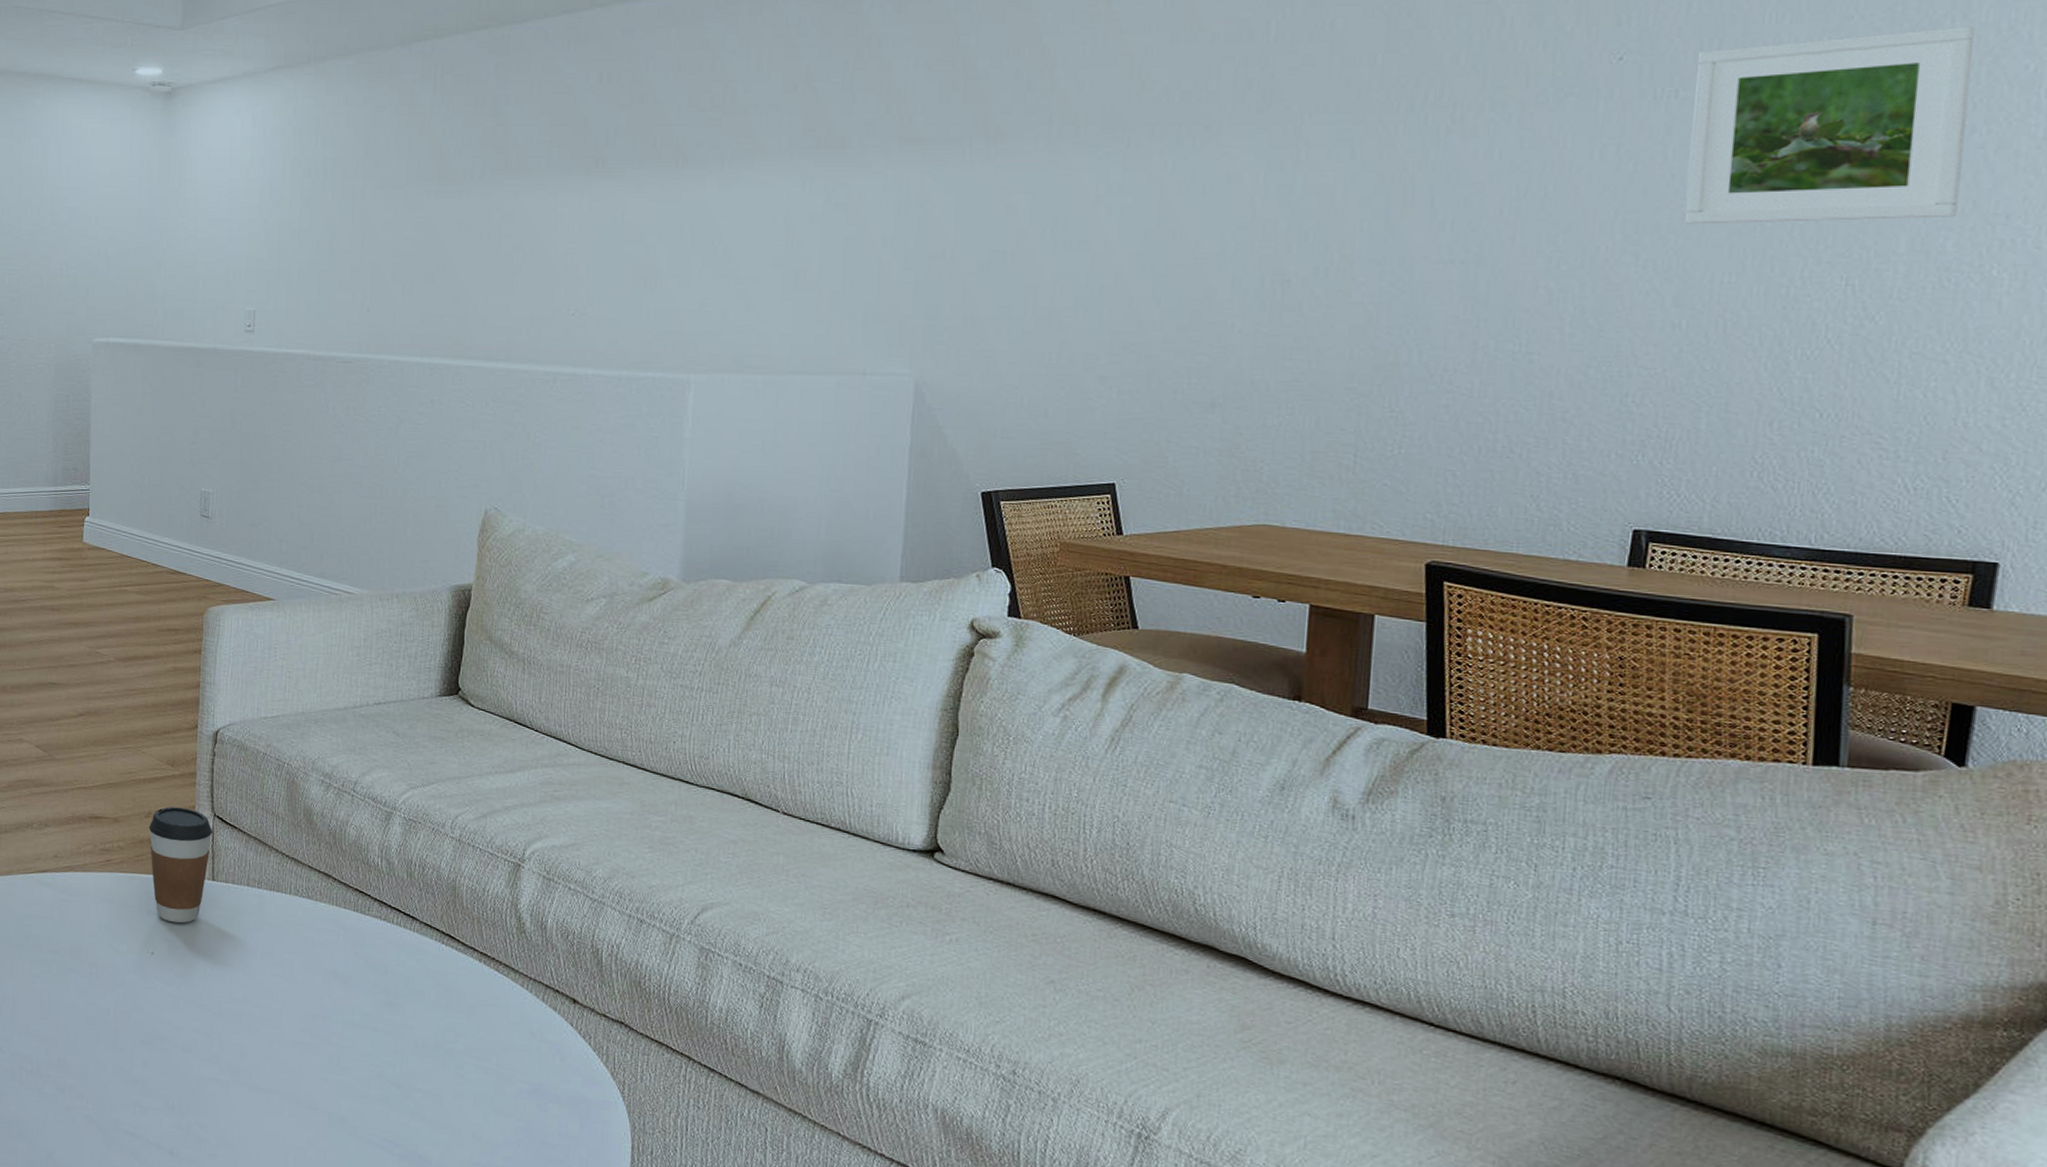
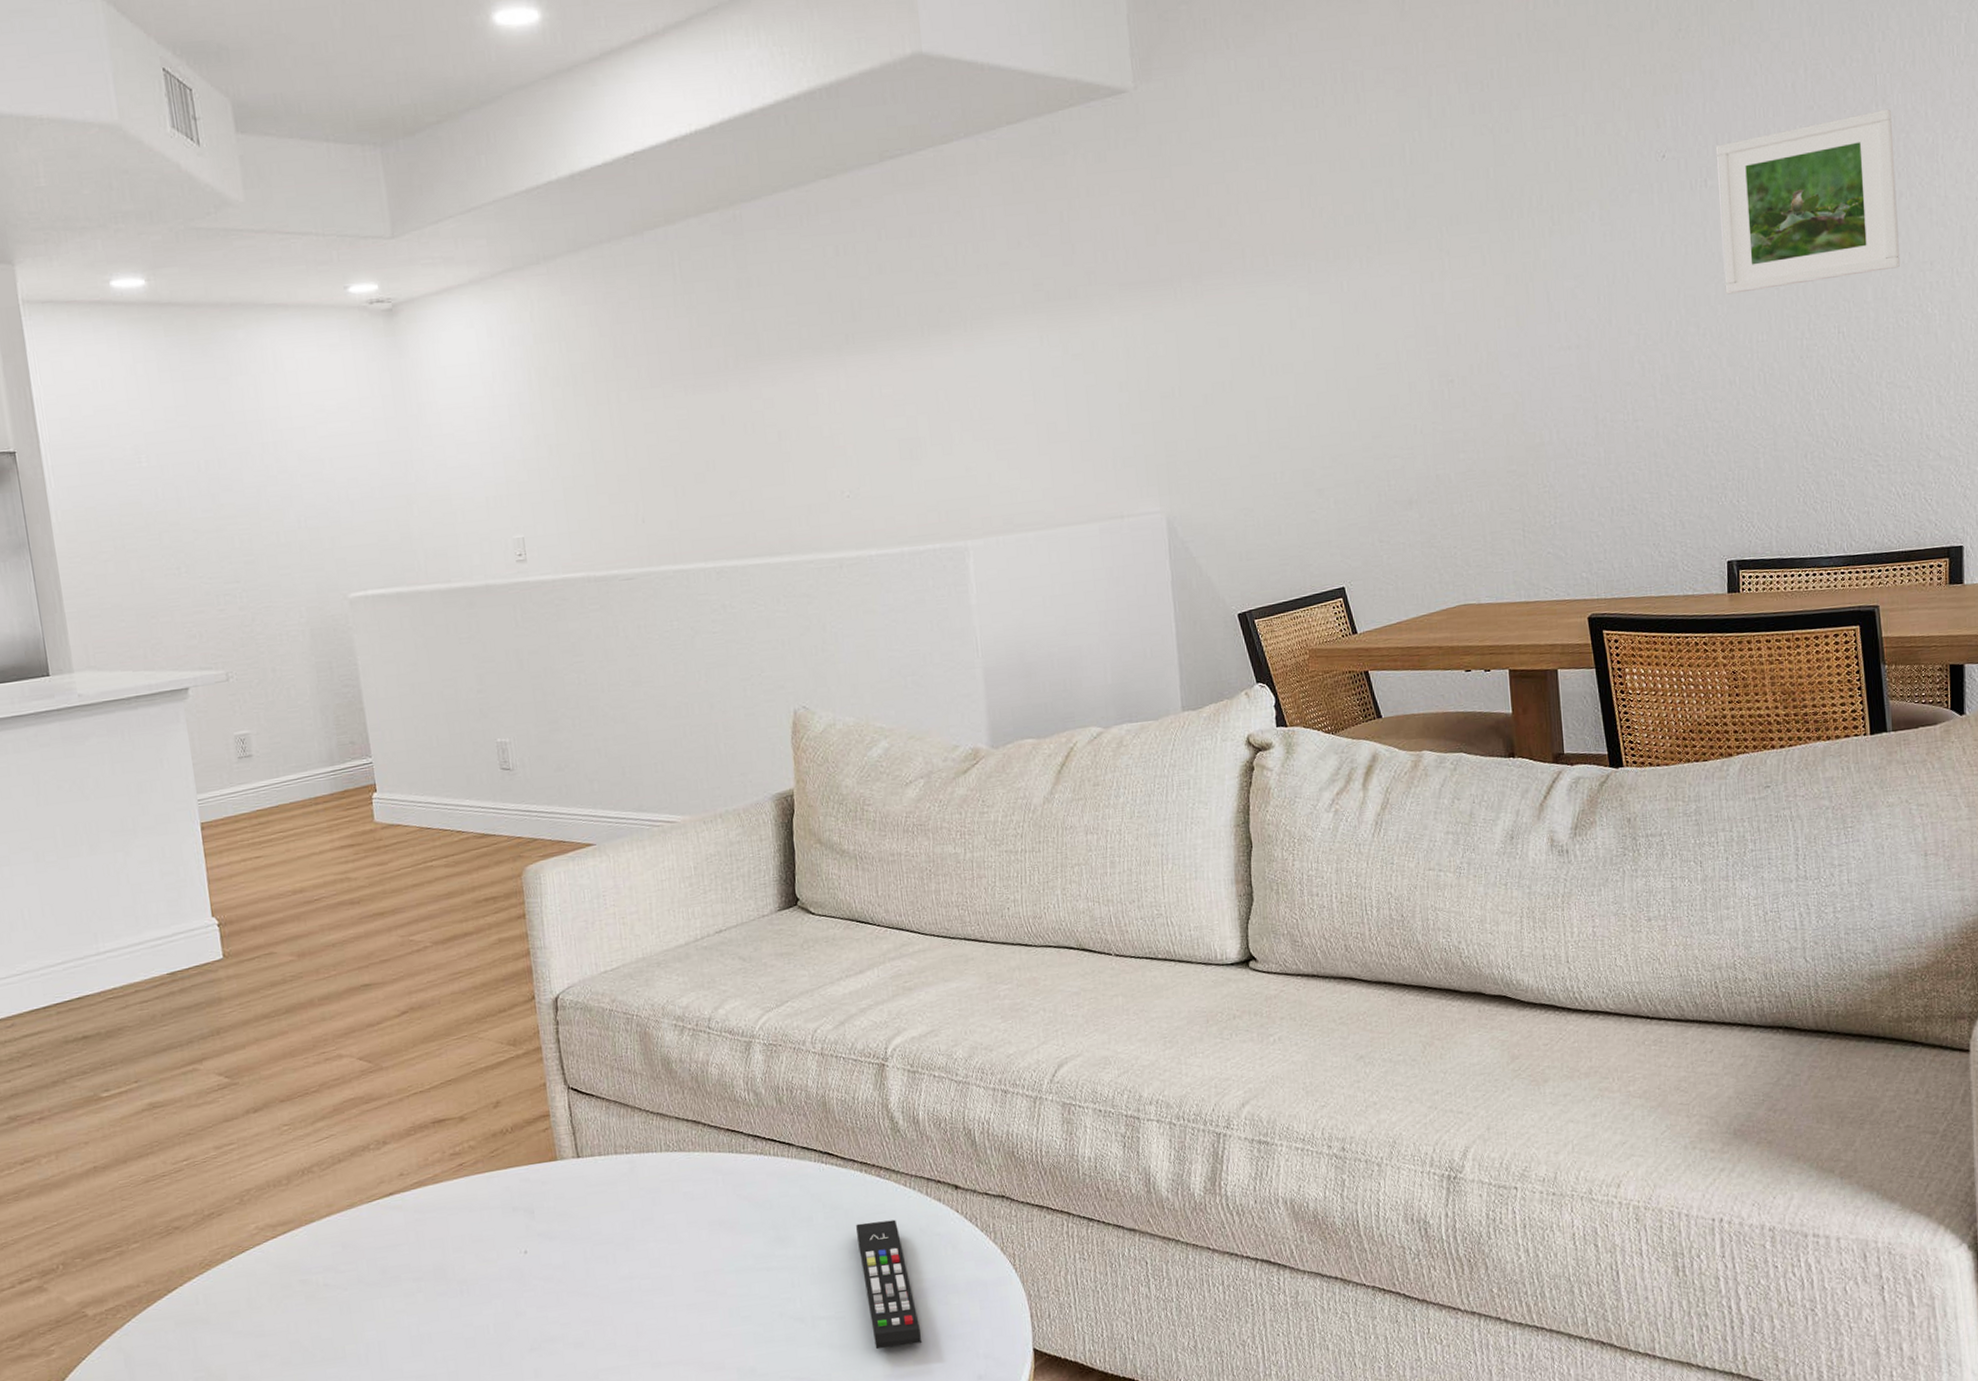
coffee cup: present [149,806,213,924] -> none [500,1087,570,1214]
remote control: none [465,1010,516,1141] -> present [856,1219,922,1349]

